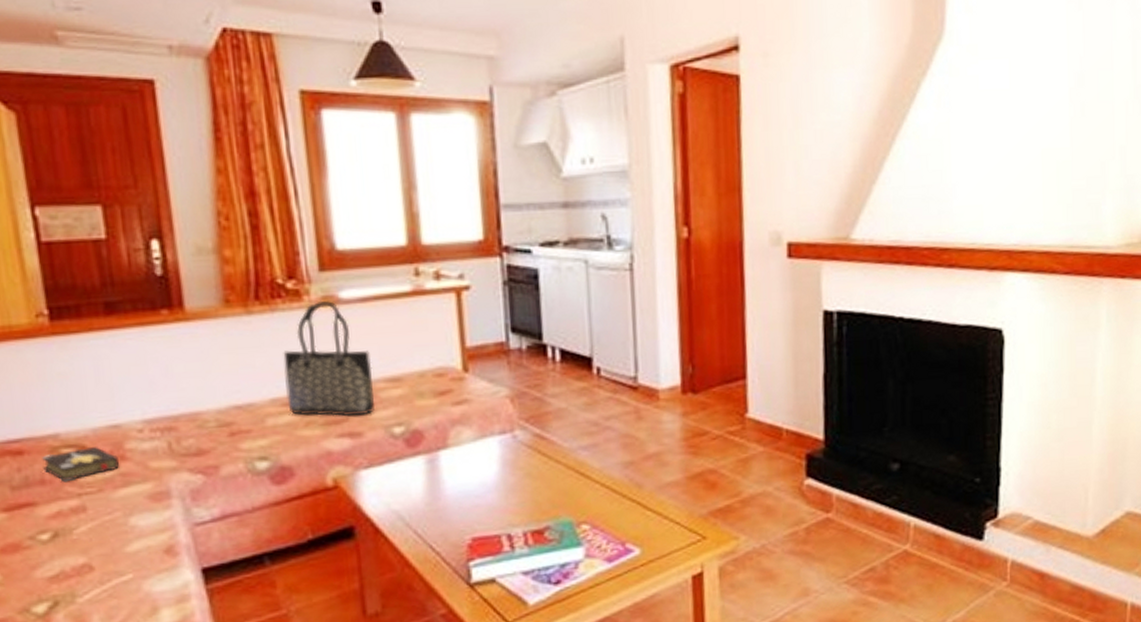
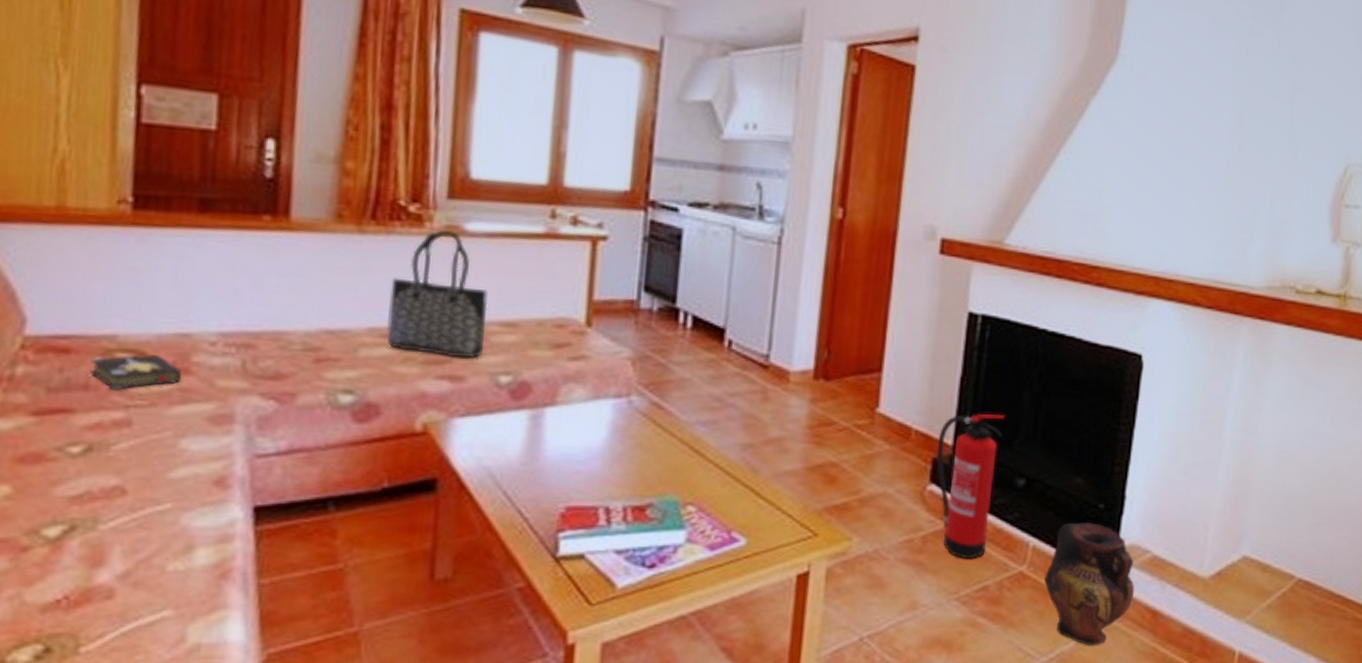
fire extinguisher: none [808,405,871,545] -> present [936,414,1005,560]
vase: none [929,497,1020,612] -> present [1044,522,1135,645]

